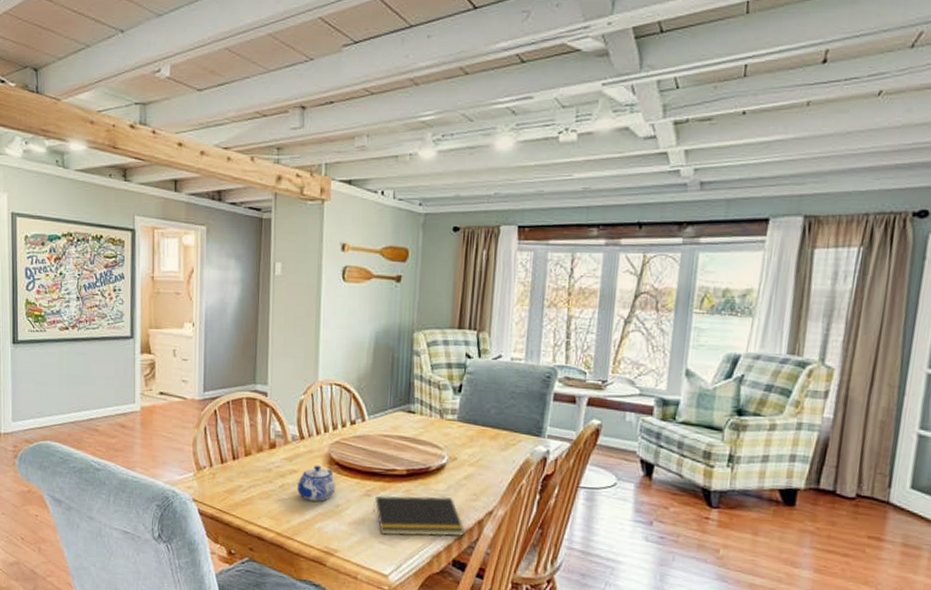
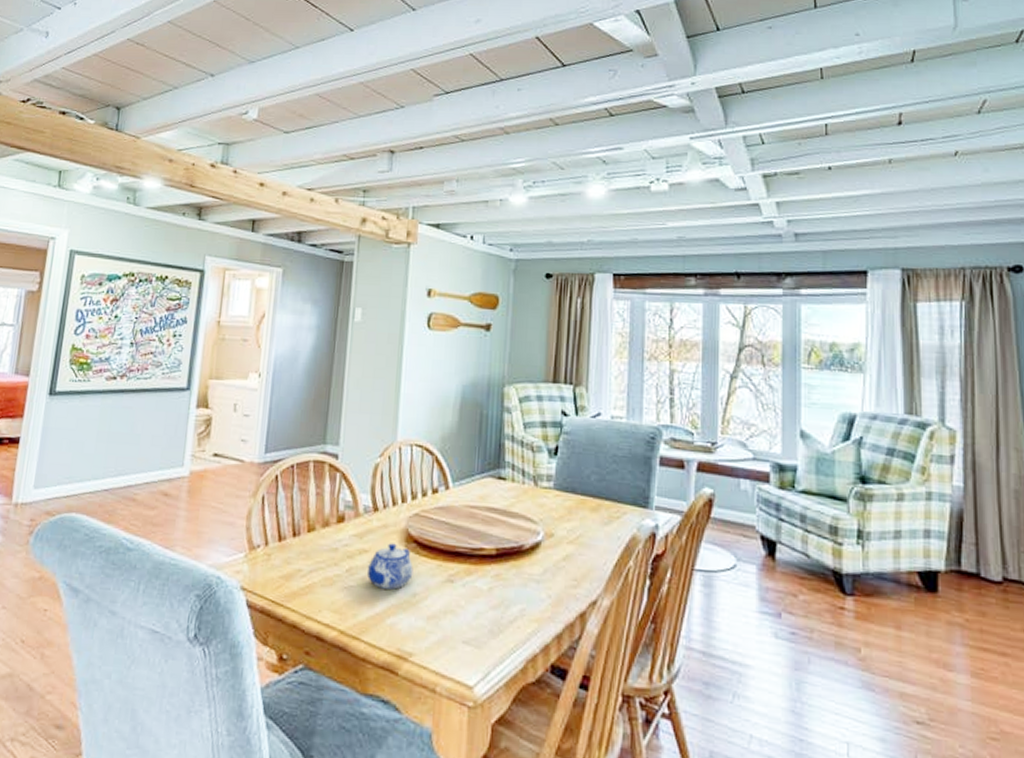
notepad: present [373,495,465,536] -> none [457,581,564,634]

